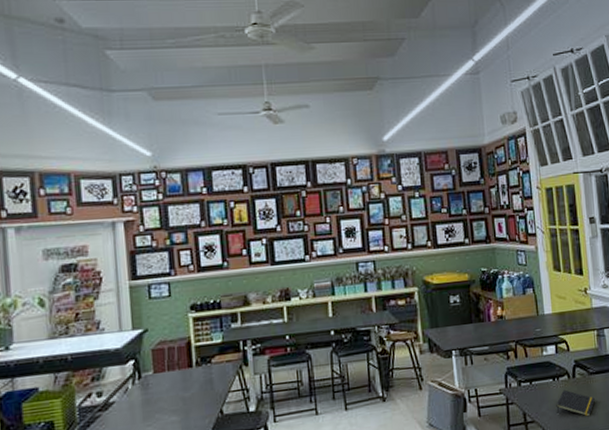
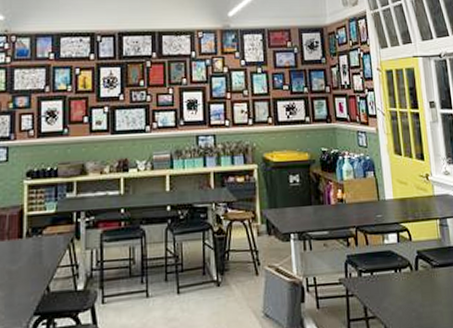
notepad: present [556,389,595,417] -> none [398,283,439,315]

